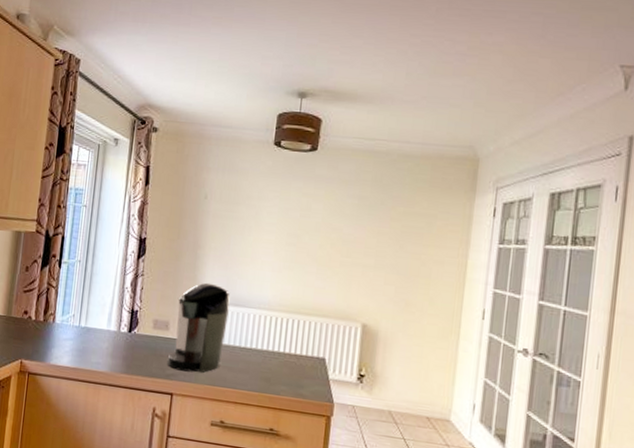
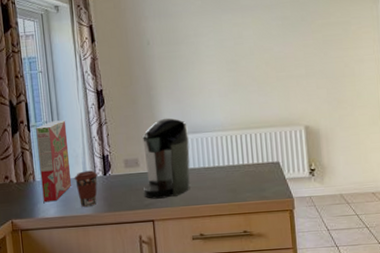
cereal box: none [58,261,101,350] -> present [36,120,72,203]
coffee cup: none [96,322,123,364] -> present [74,170,98,208]

